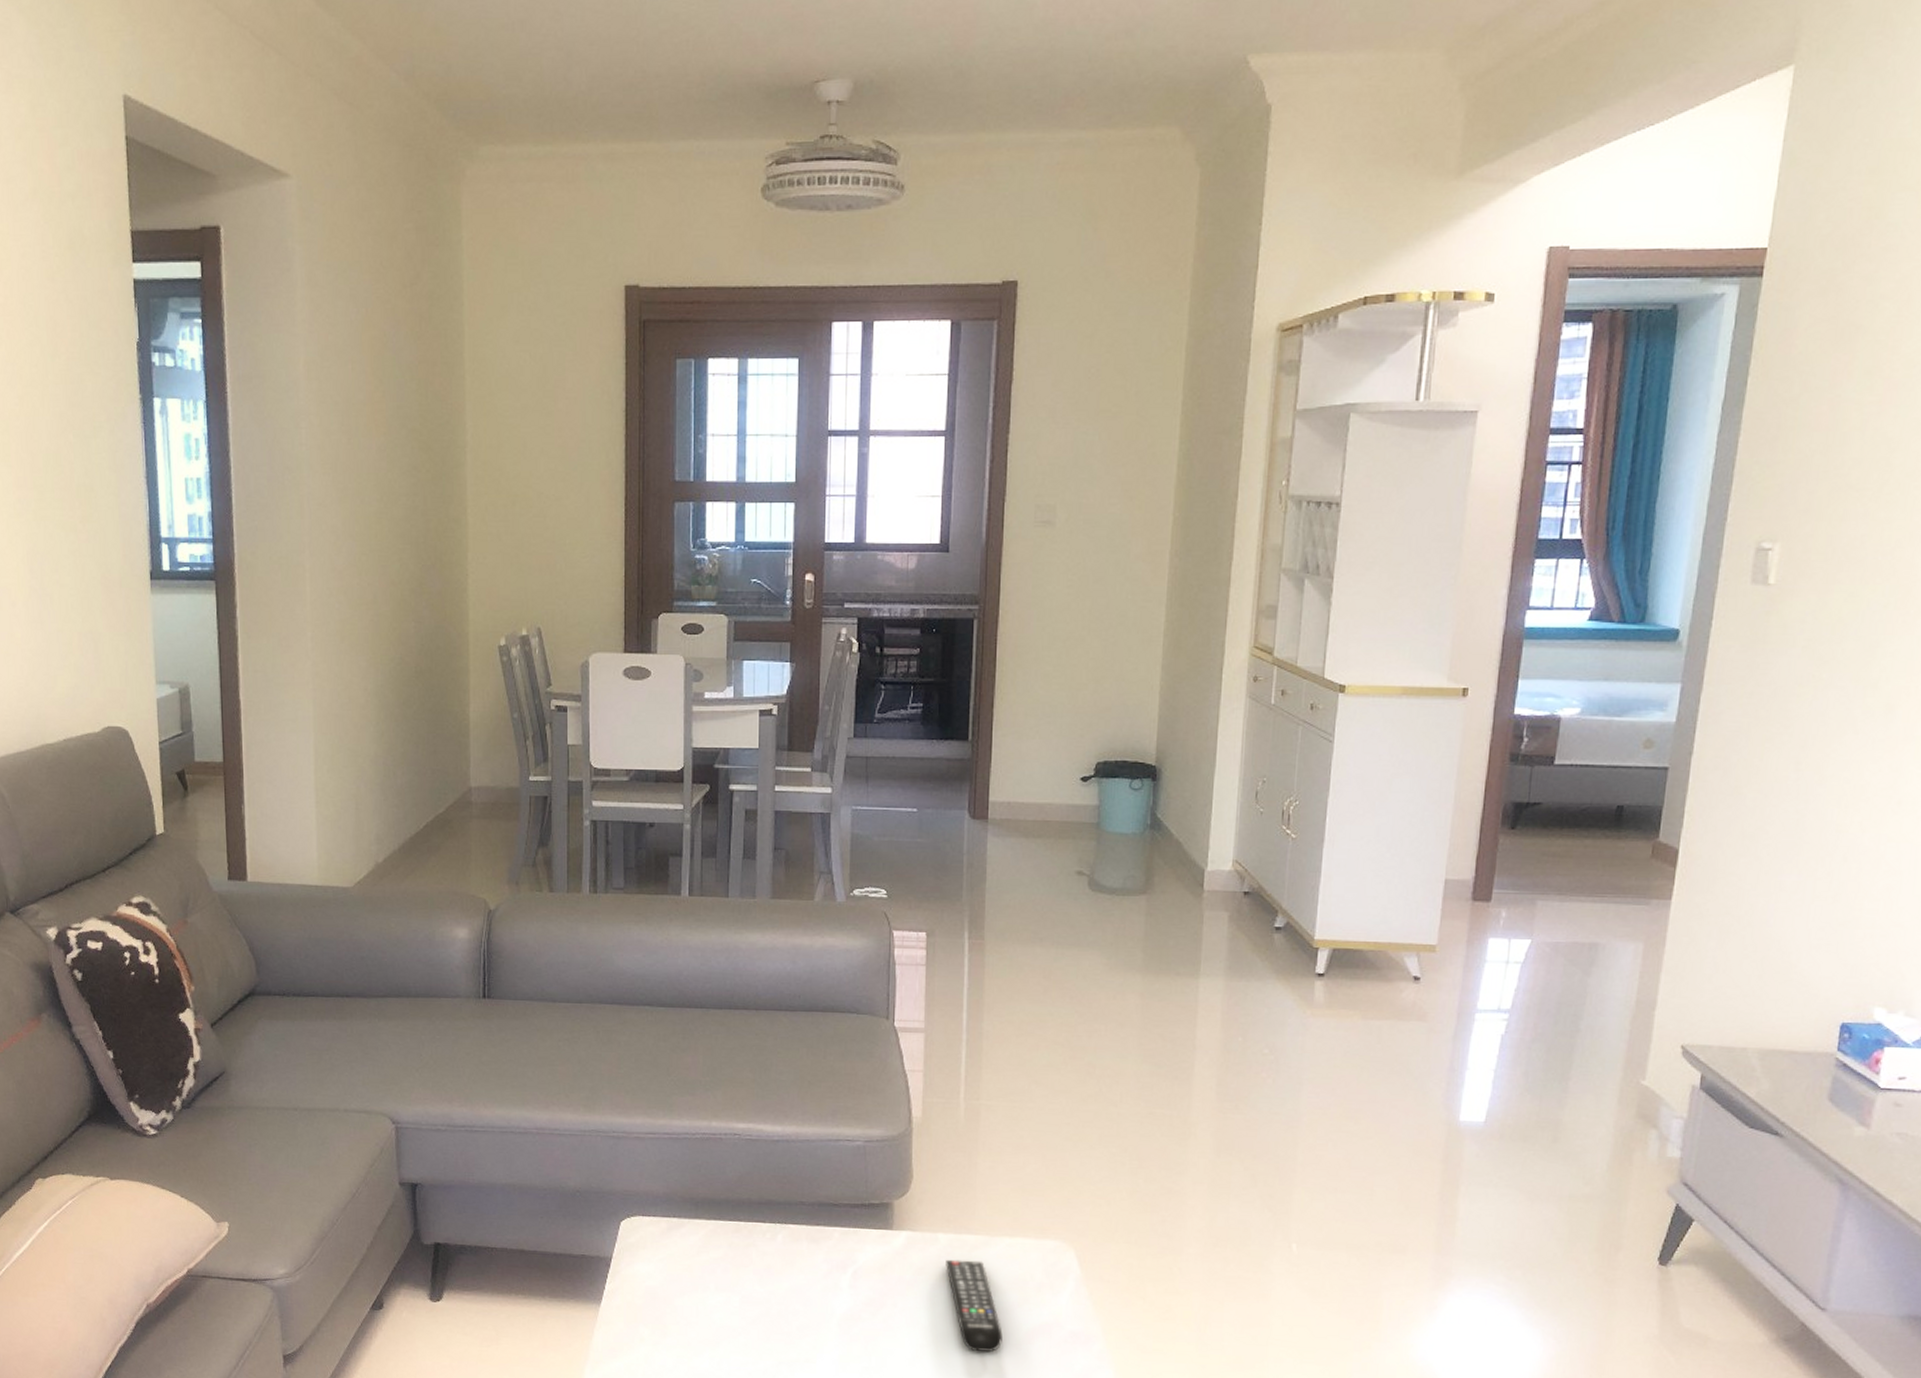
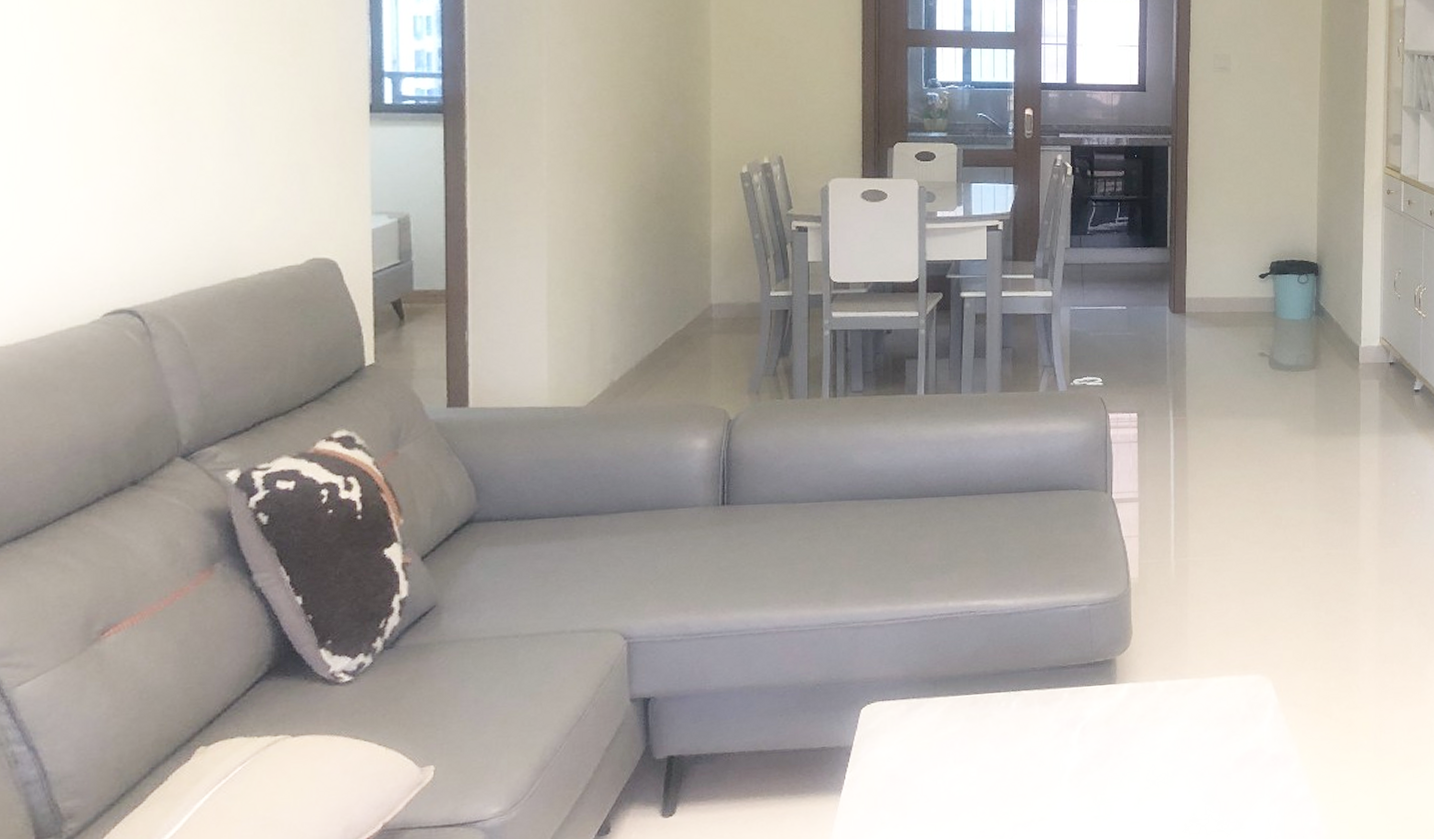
remote control: present [946,1259,1002,1352] -> none [1164,702,1215,786]

